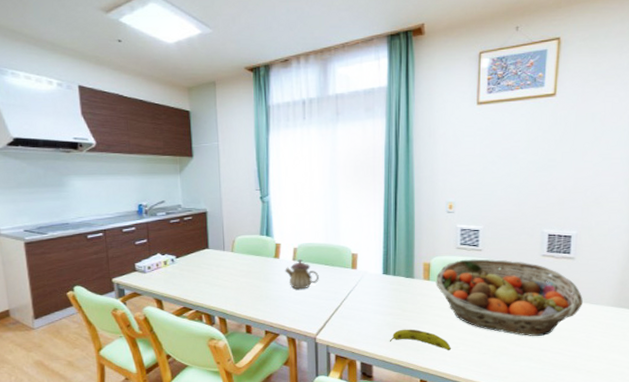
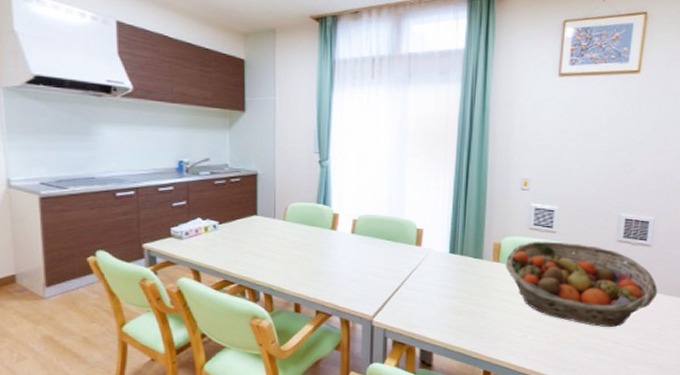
teapot: present [285,259,319,290] -> none [342,232,379,266]
fruit: present [389,329,452,351] -> none [452,314,519,340]

